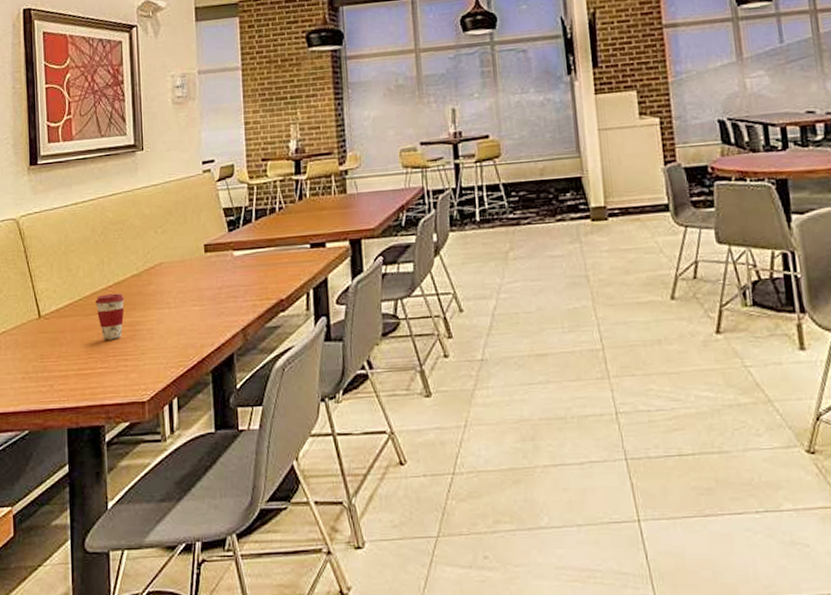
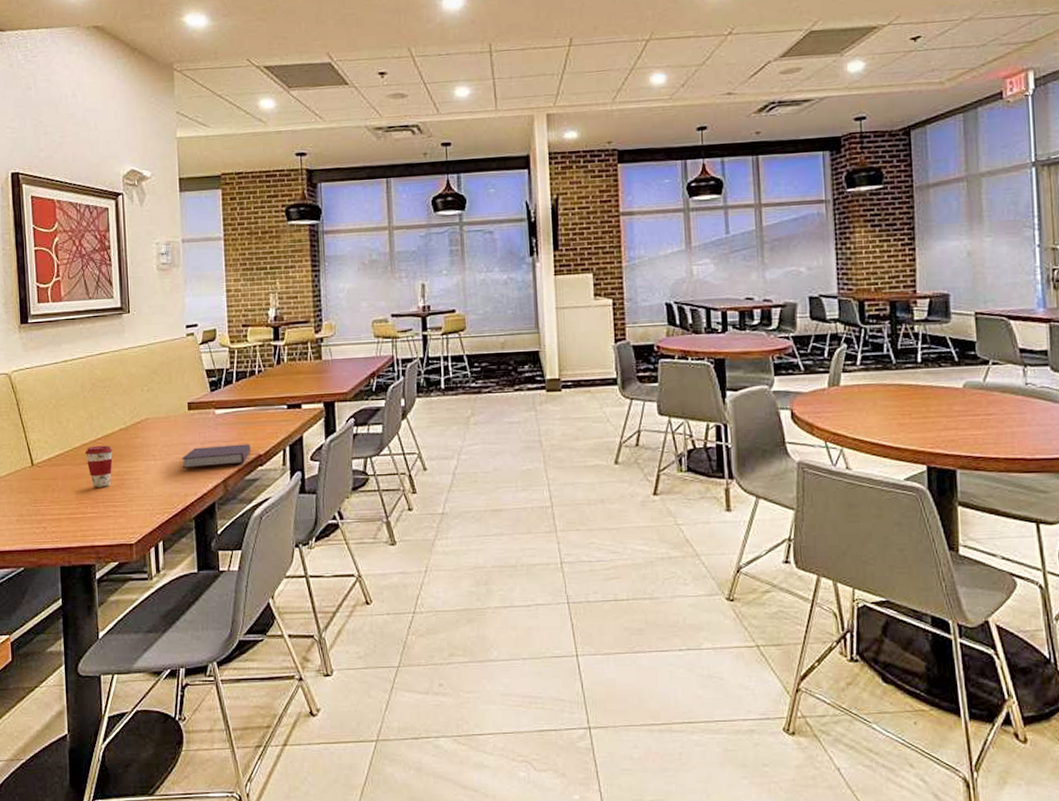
notebook: none [198,288,272,316] -> present [182,444,251,468]

